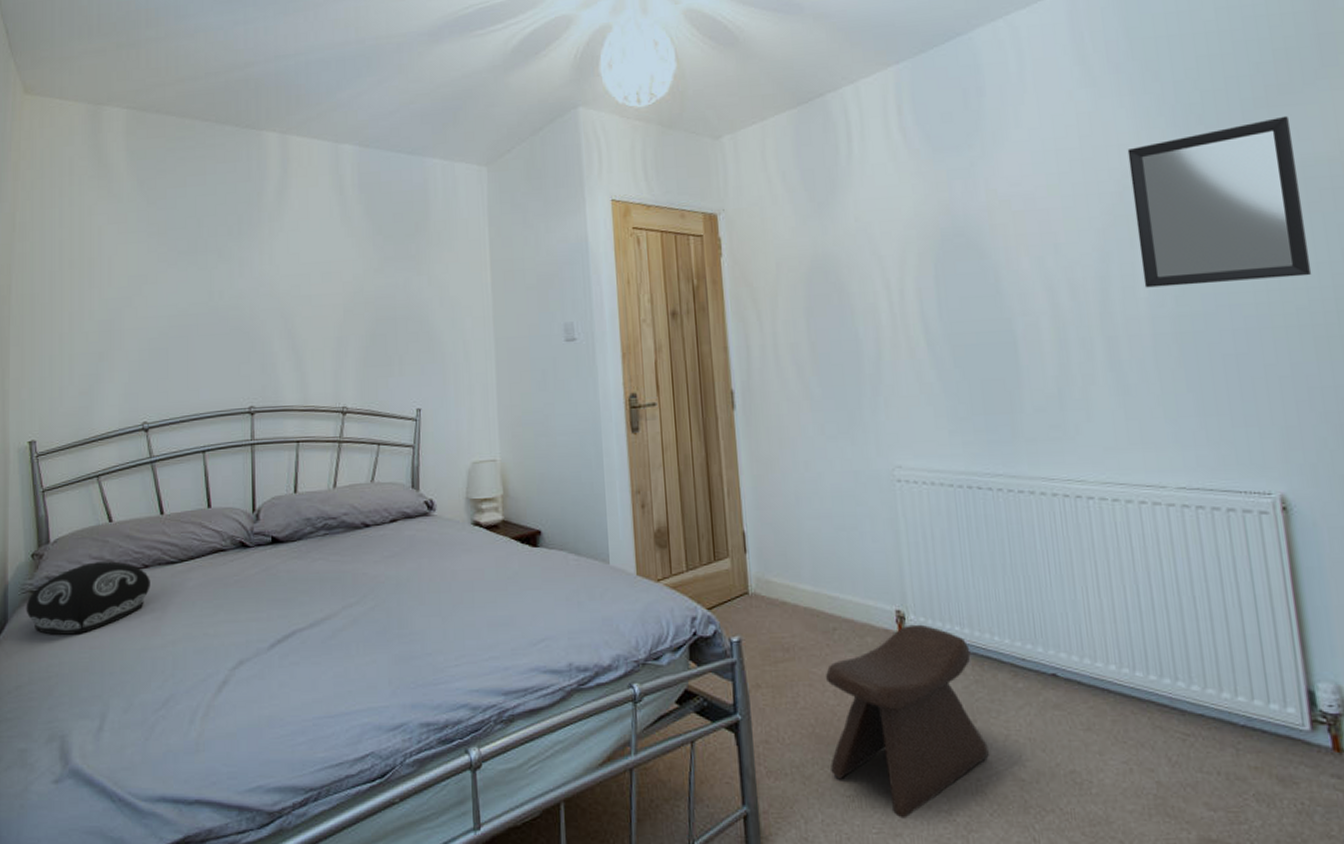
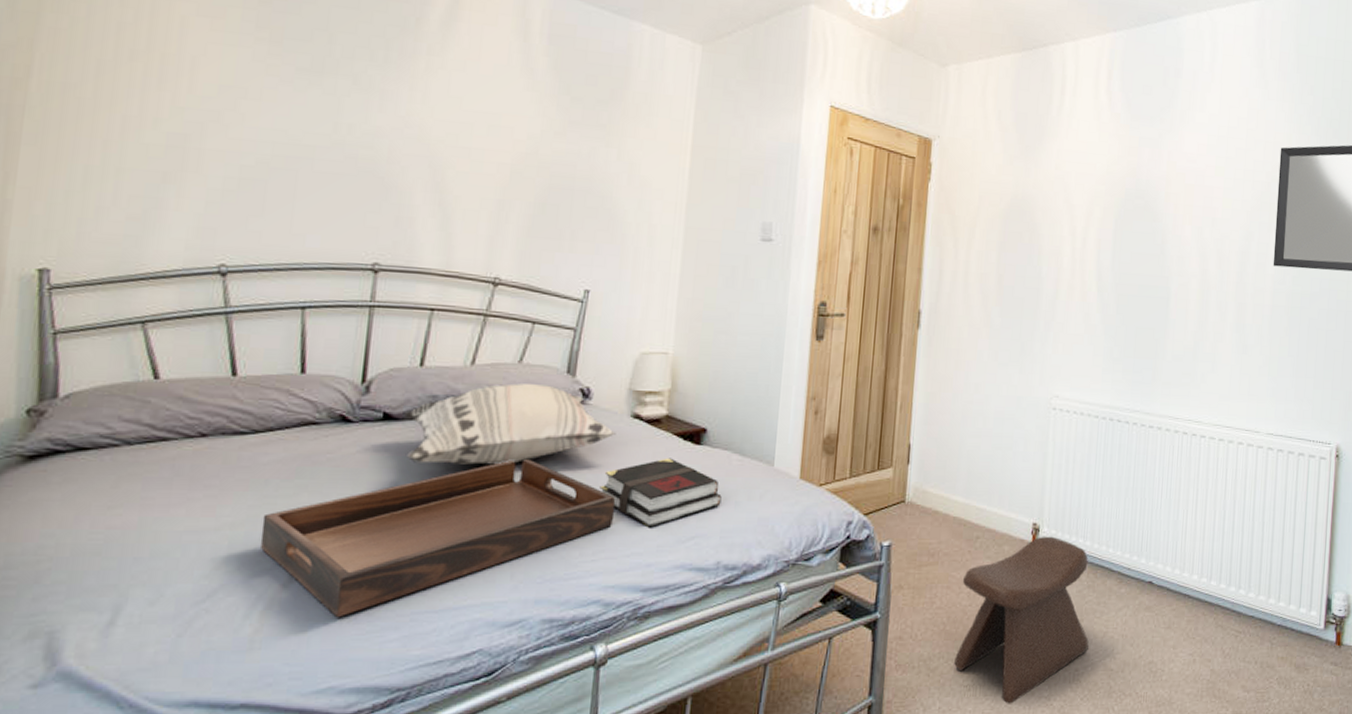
cushion: present [26,561,150,635] -> none [9,425,208,511]
serving tray: none [194,570,470,723] -> present [260,458,616,618]
decorative pillow: none [287,500,461,580] -> present [404,383,616,465]
book: none [453,561,564,632] -> present [599,458,722,528]

